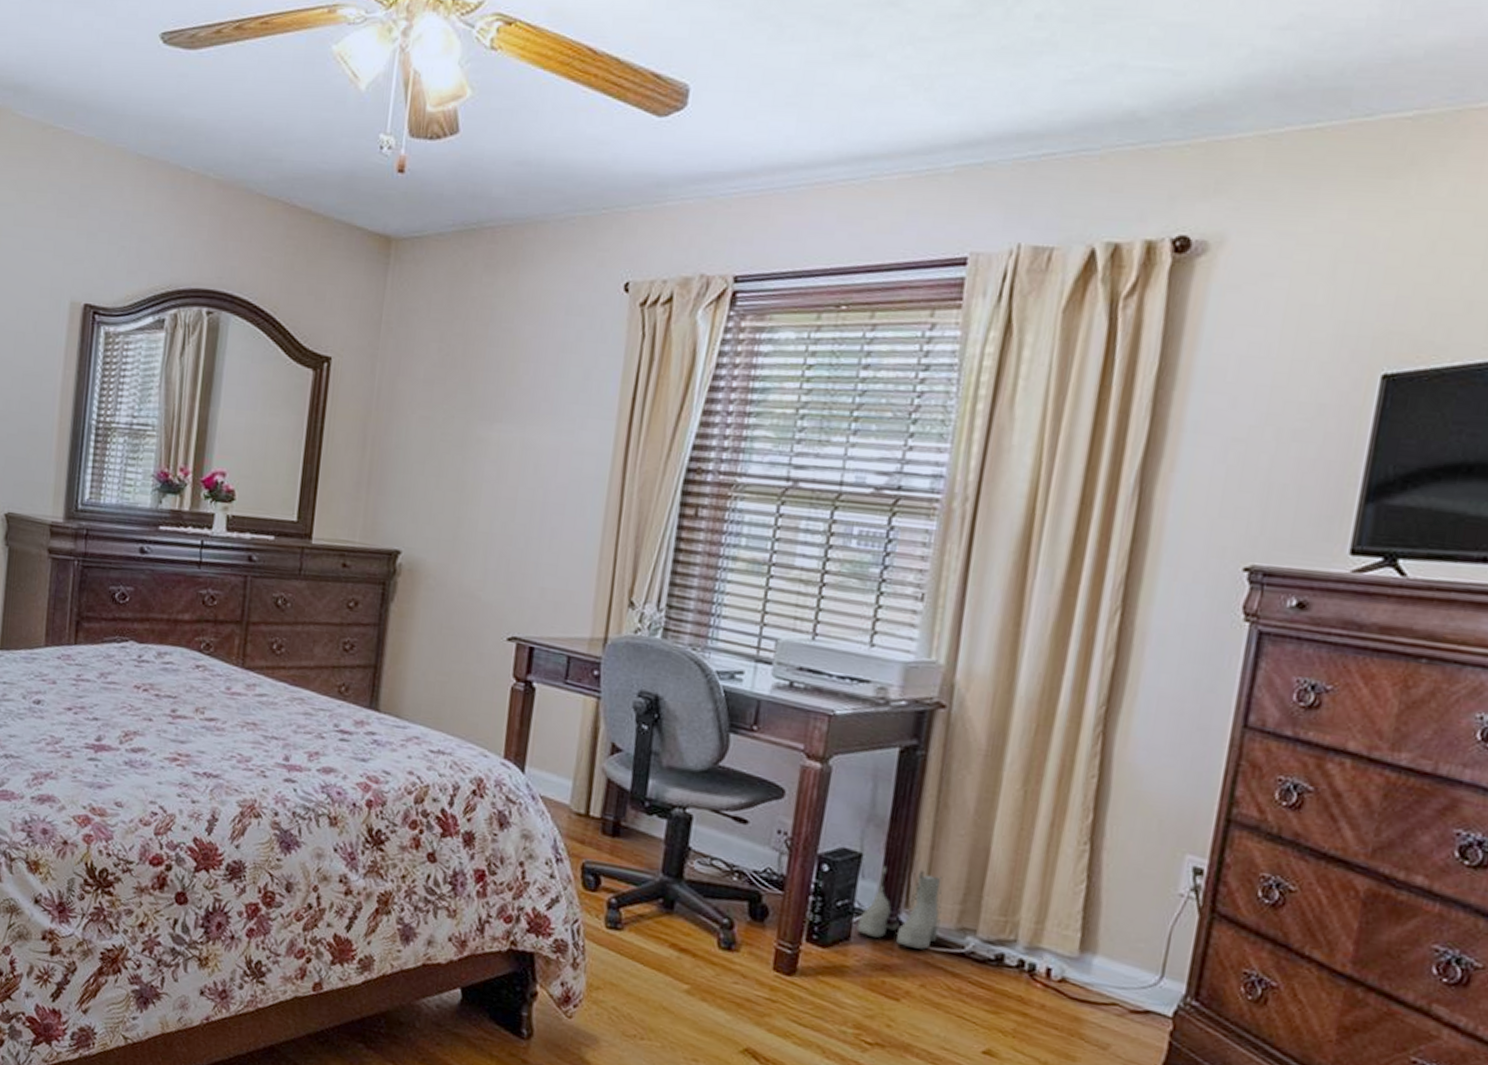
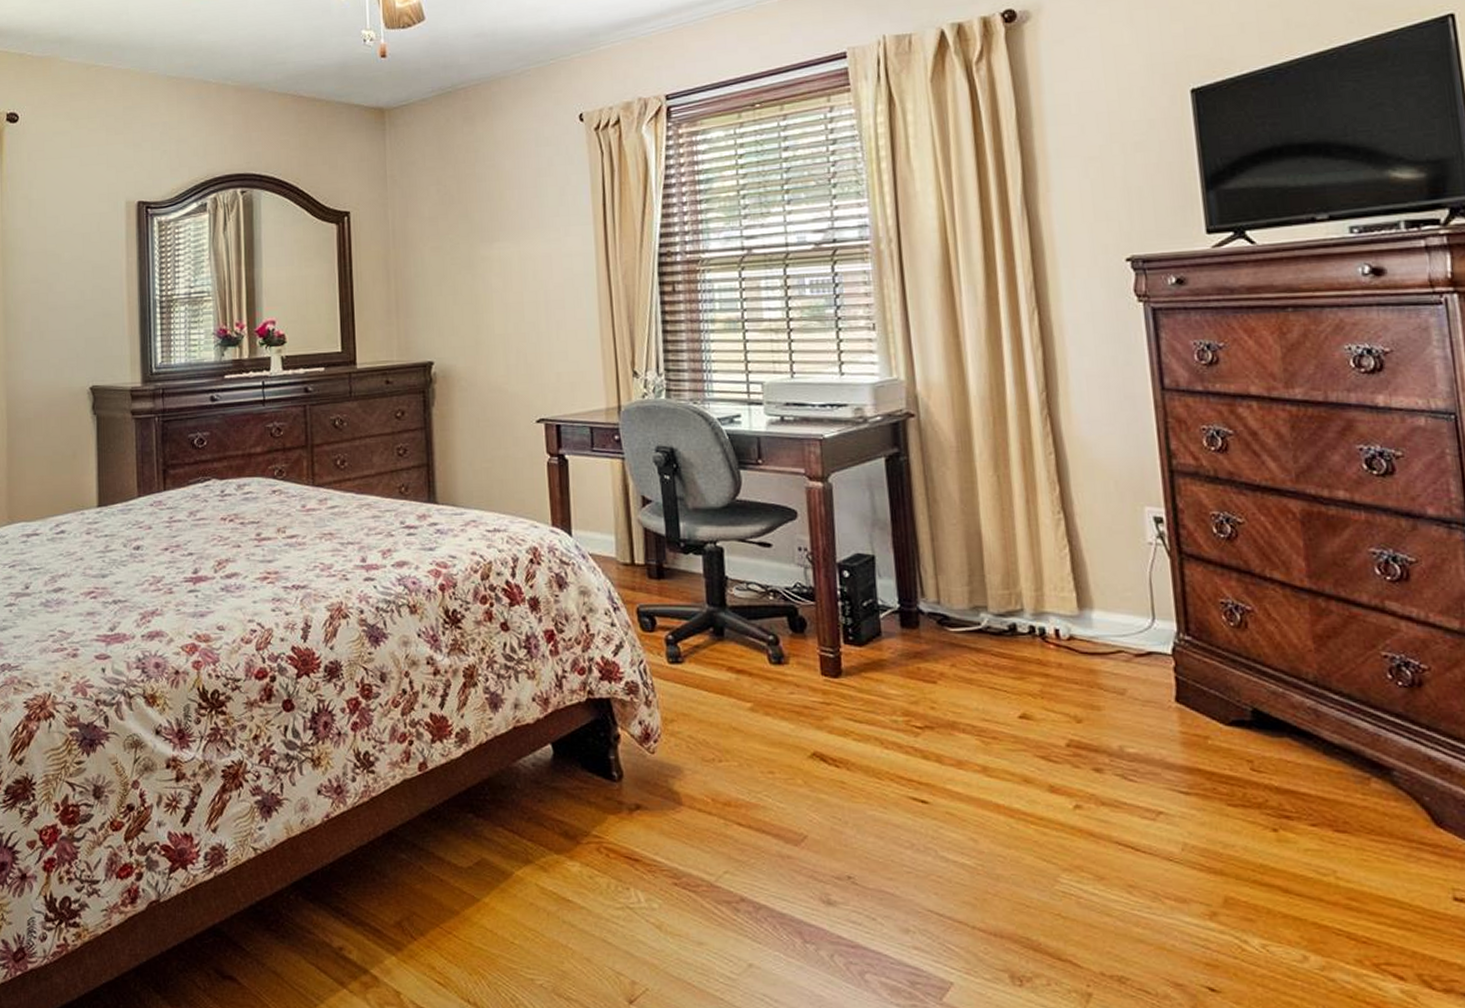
boots: present [856,865,942,950] -> none [884,562,956,632]

